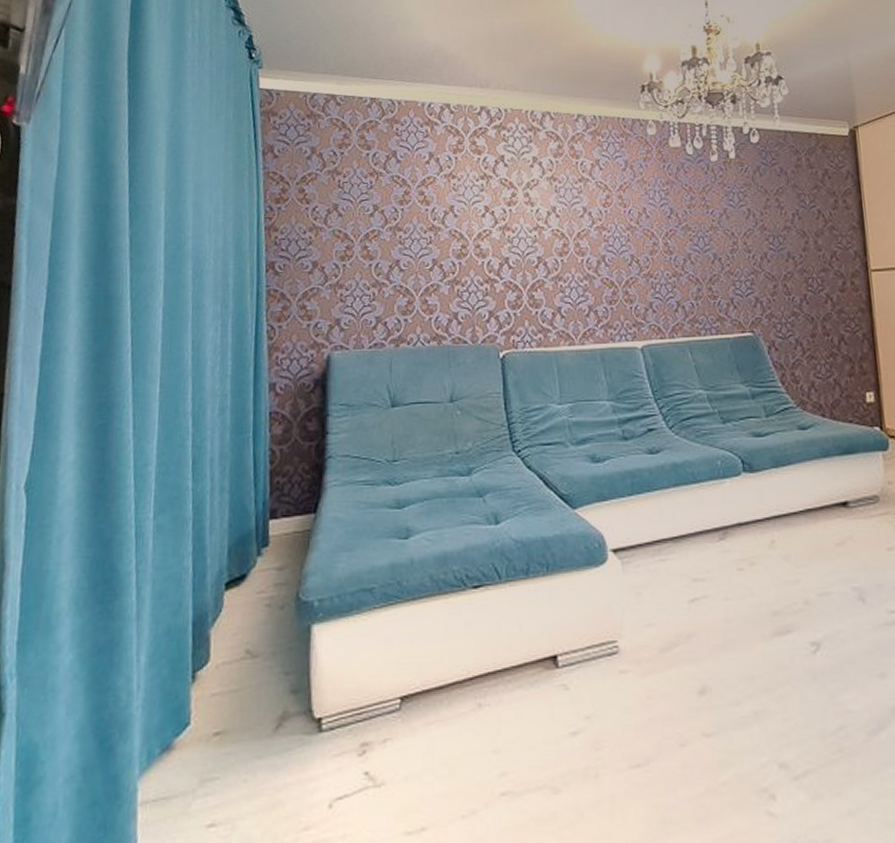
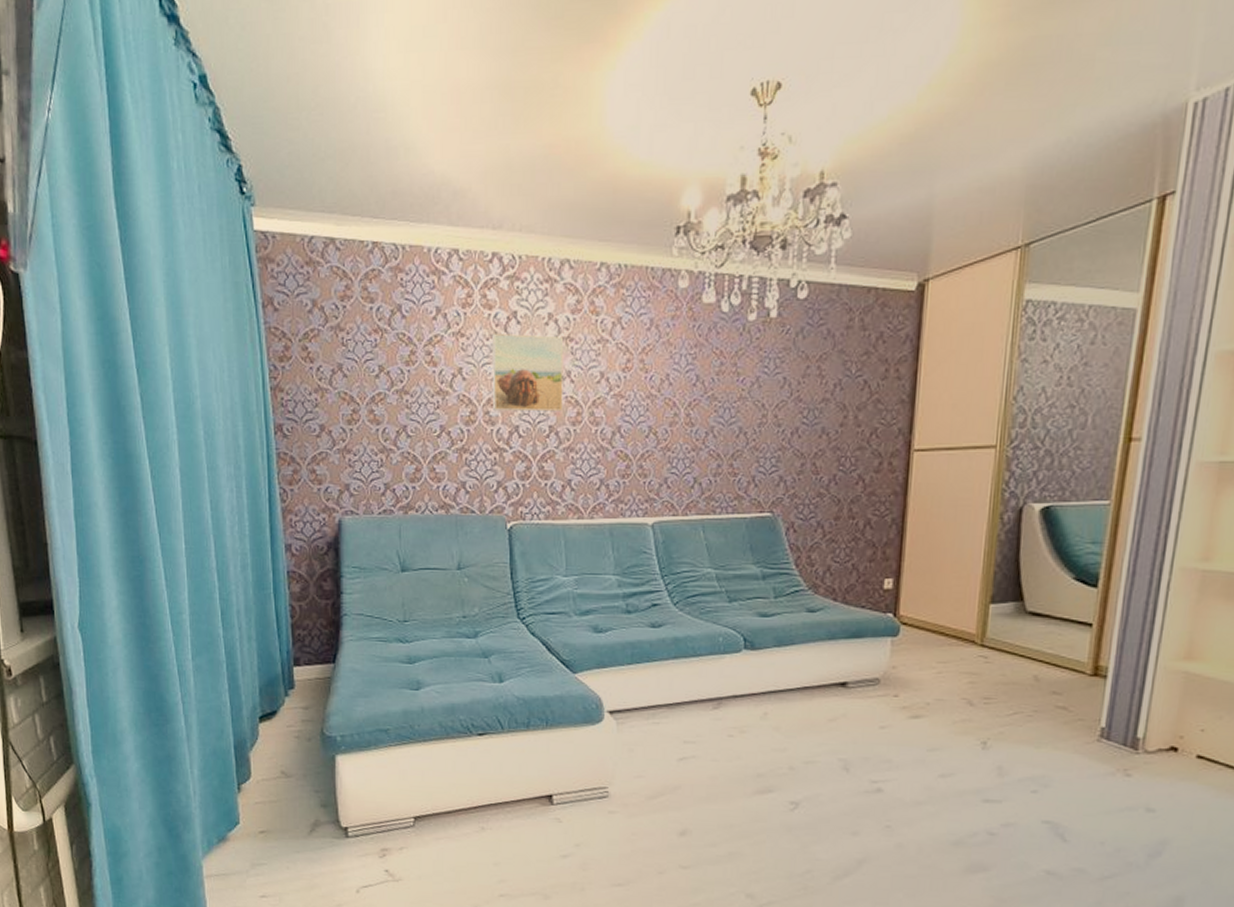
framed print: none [480,174,550,245] -> present [491,333,564,412]

